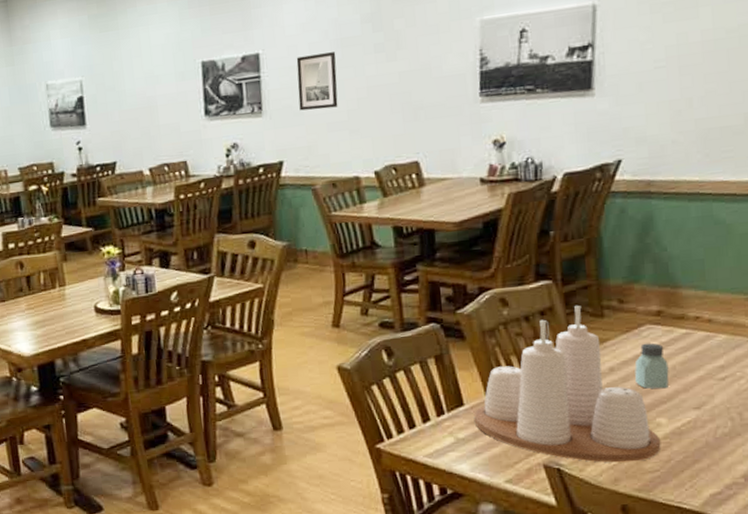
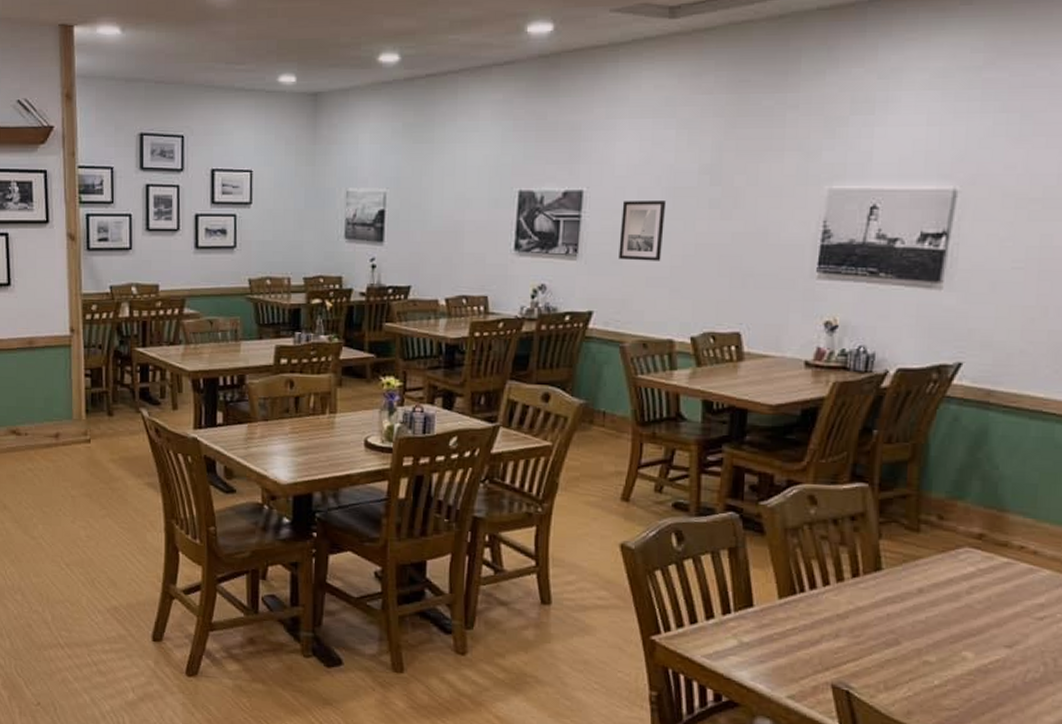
condiment set: present [473,306,661,463] -> none [762,515,964,696]
saltshaker: present [634,342,669,389] -> none [945,567,984,620]

